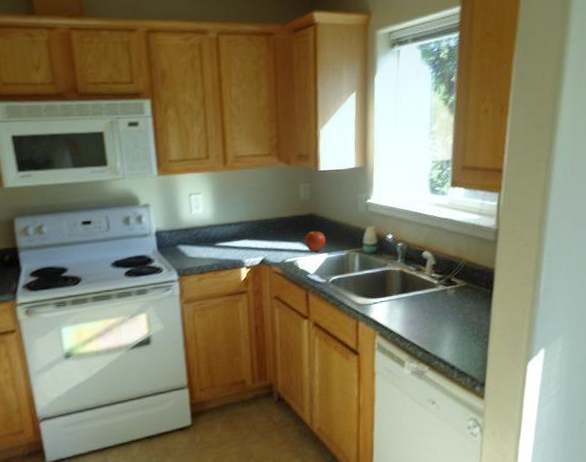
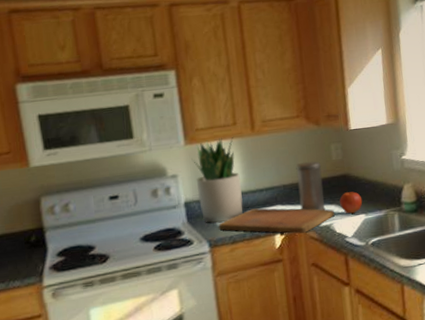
planter: none [164,170,212,254] -> present [191,137,243,224]
cutting board: none [188,241,299,268] -> present [219,208,335,234]
canister: none [264,199,291,247] -> present [295,161,326,211]

